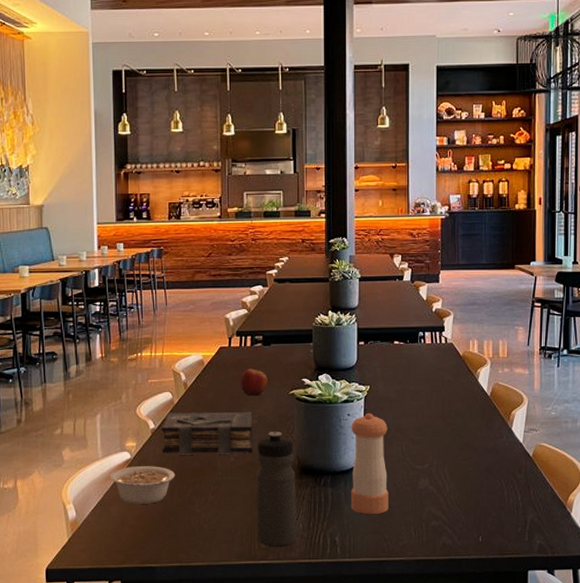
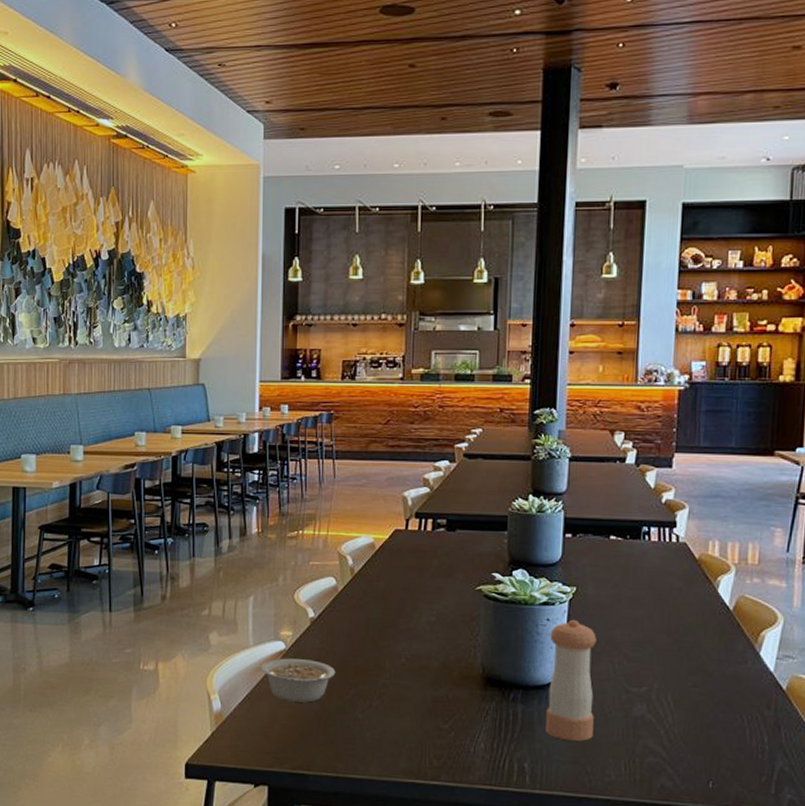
book: present [162,412,252,456] -> none [322,601,429,655]
apple: present [240,369,268,396] -> none [416,557,450,589]
water bottle: present [256,432,297,547] -> none [428,632,479,768]

